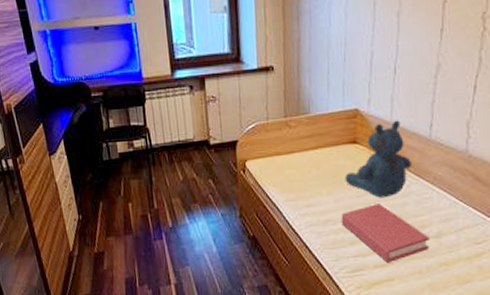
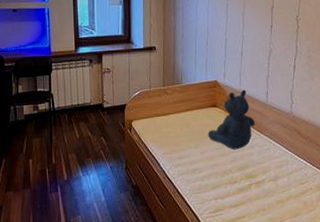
hardback book: present [341,204,430,263] -> none [205,154,270,203]

